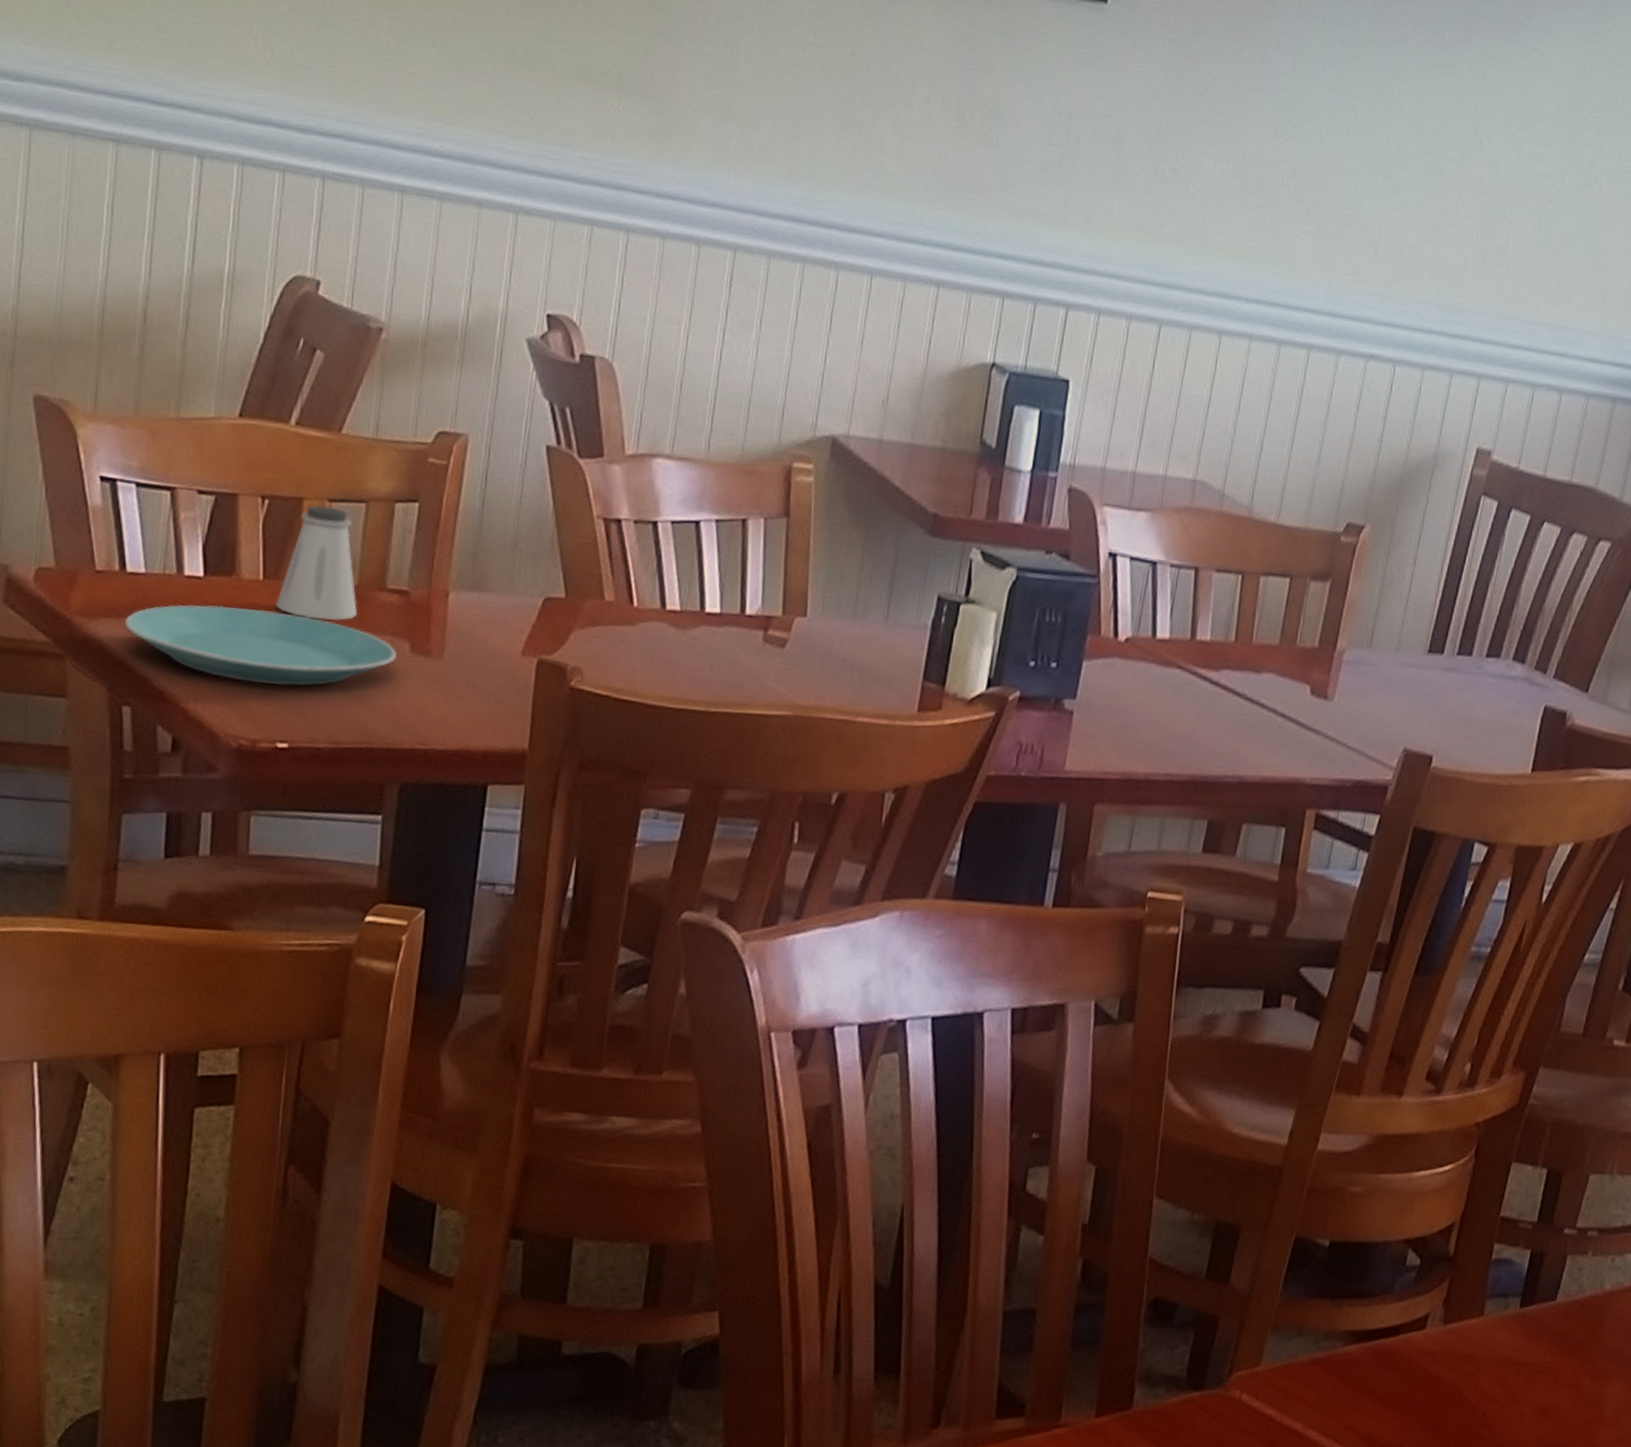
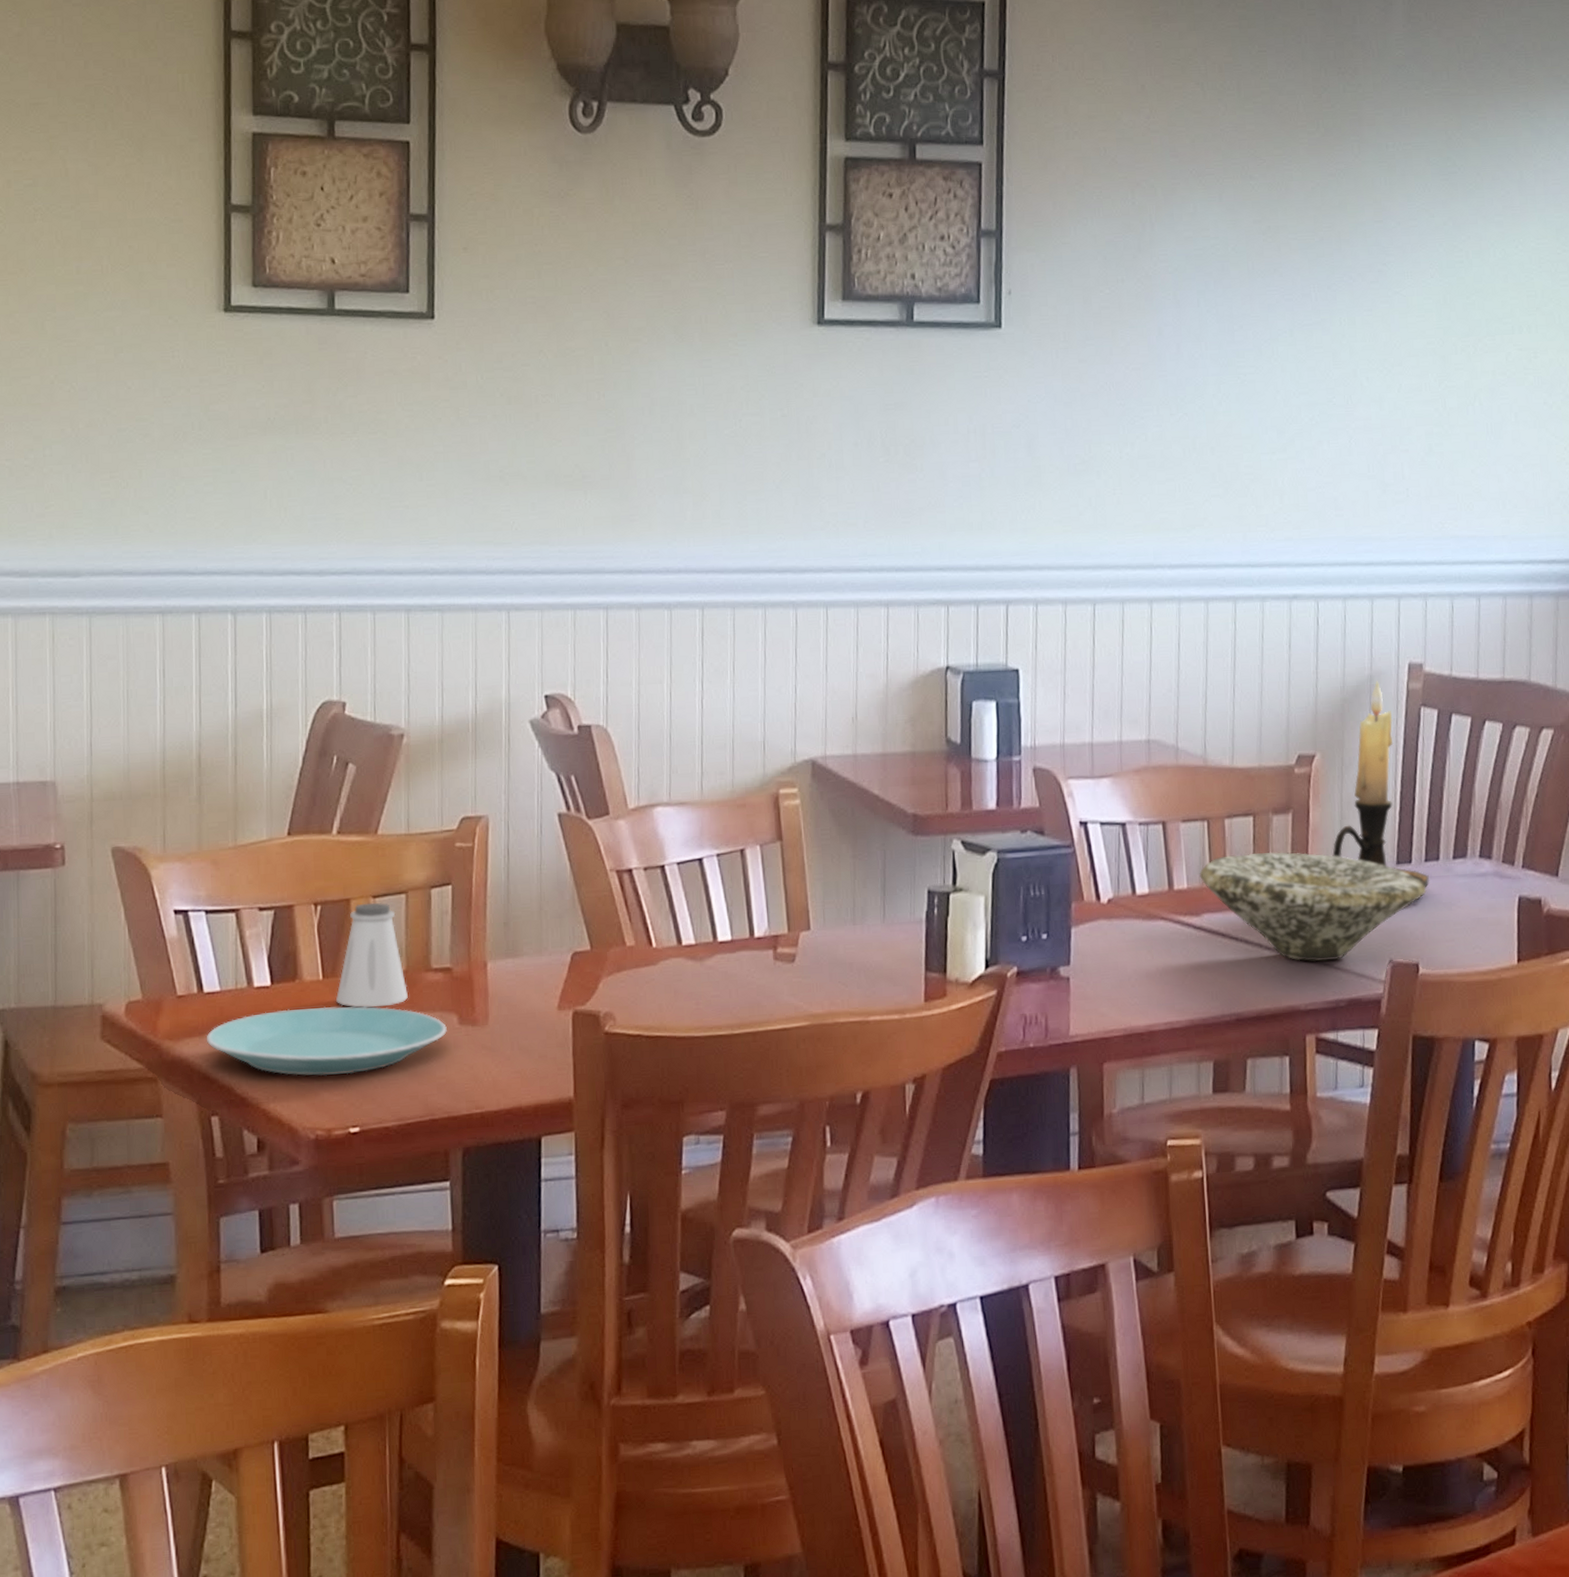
bowl: none [1225,614,1454,739] -> present [1199,852,1427,962]
candle holder: none [1364,460,1459,683] -> present [1332,681,1429,889]

